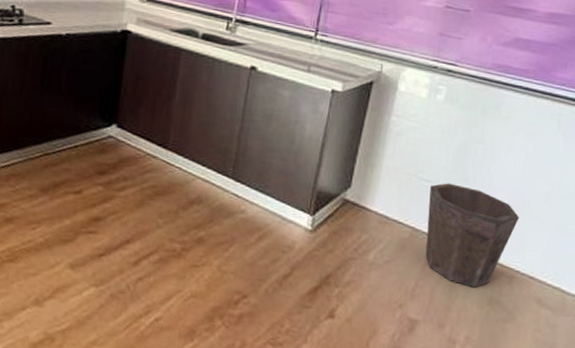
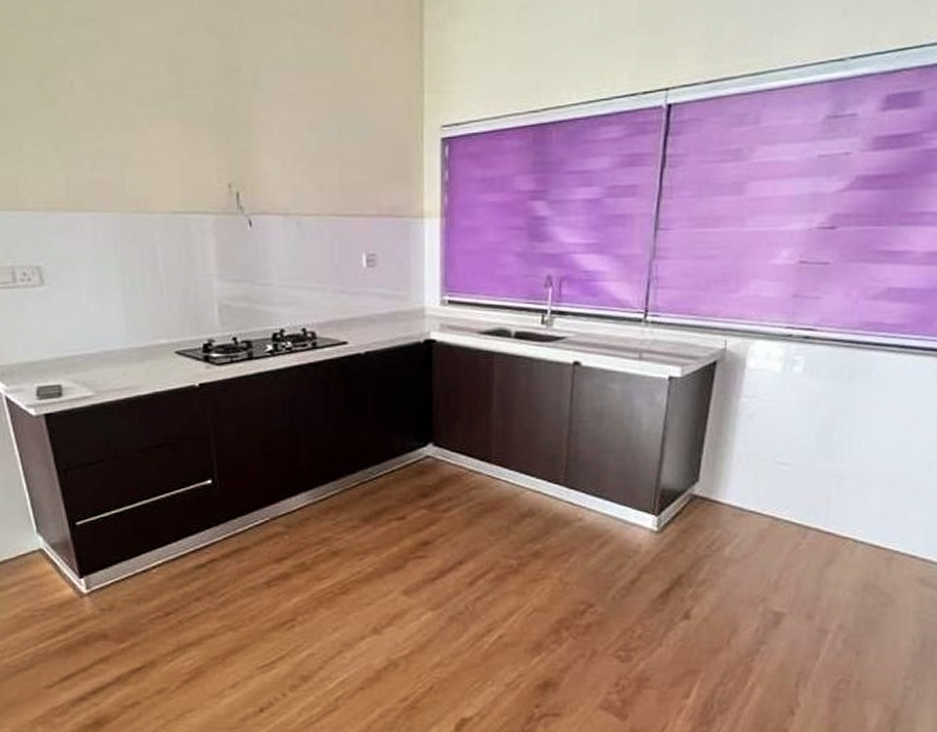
waste bin: present [425,183,520,288] -> none [788,464,898,573]

